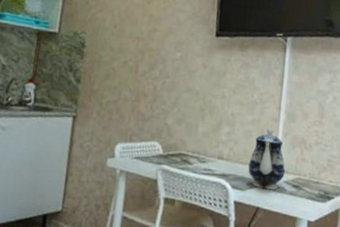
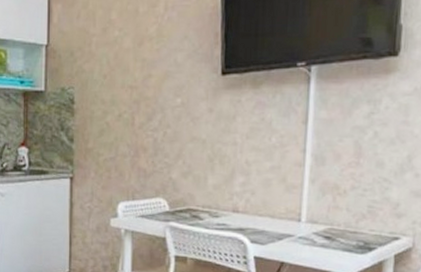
teapot: present [248,127,286,190] -> none [269,174,314,243]

